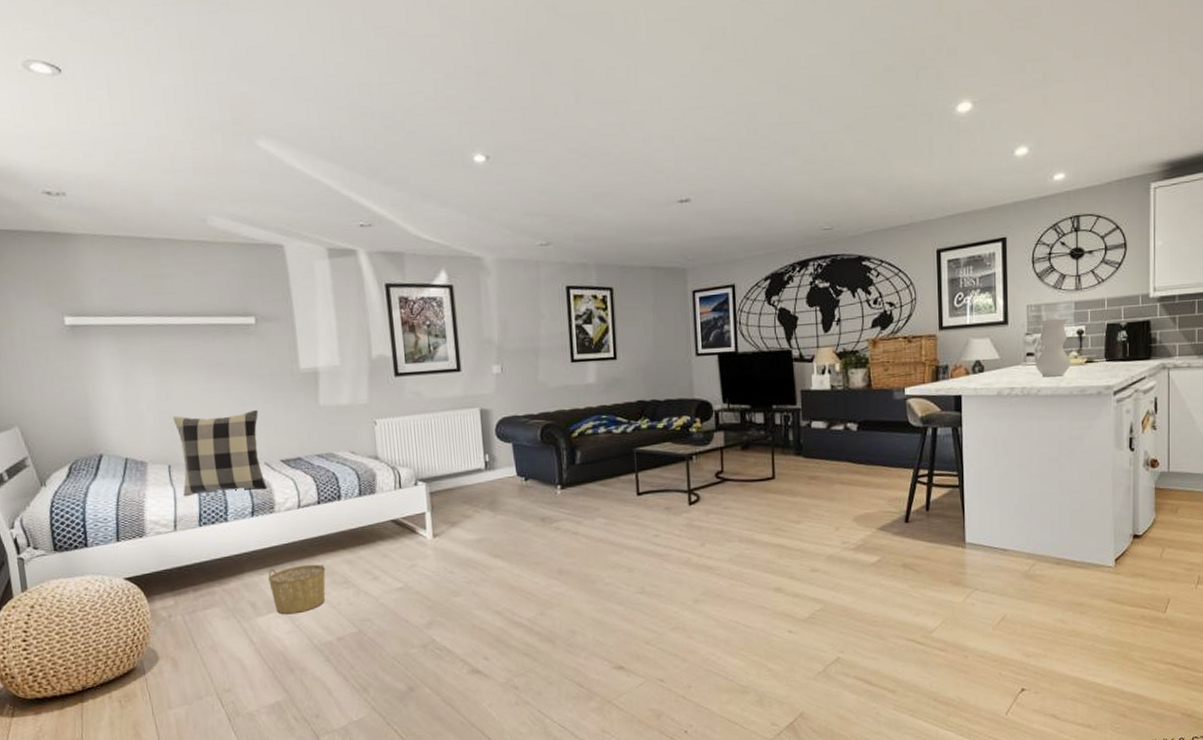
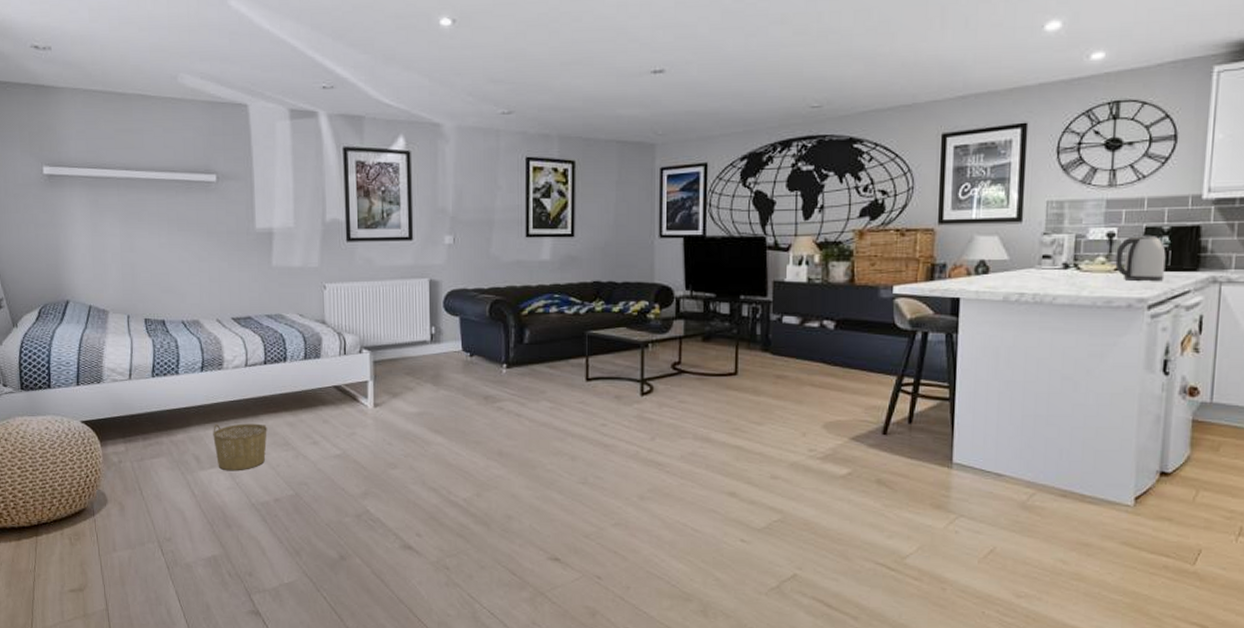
pillow: present [173,409,268,497] -> none [134,266,218,347]
vase: present [1036,318,1072,378] -> none [1052,218,1097,284]
kettle: none [1085,330,1125,371] -> present [1115,234,1166,281]

